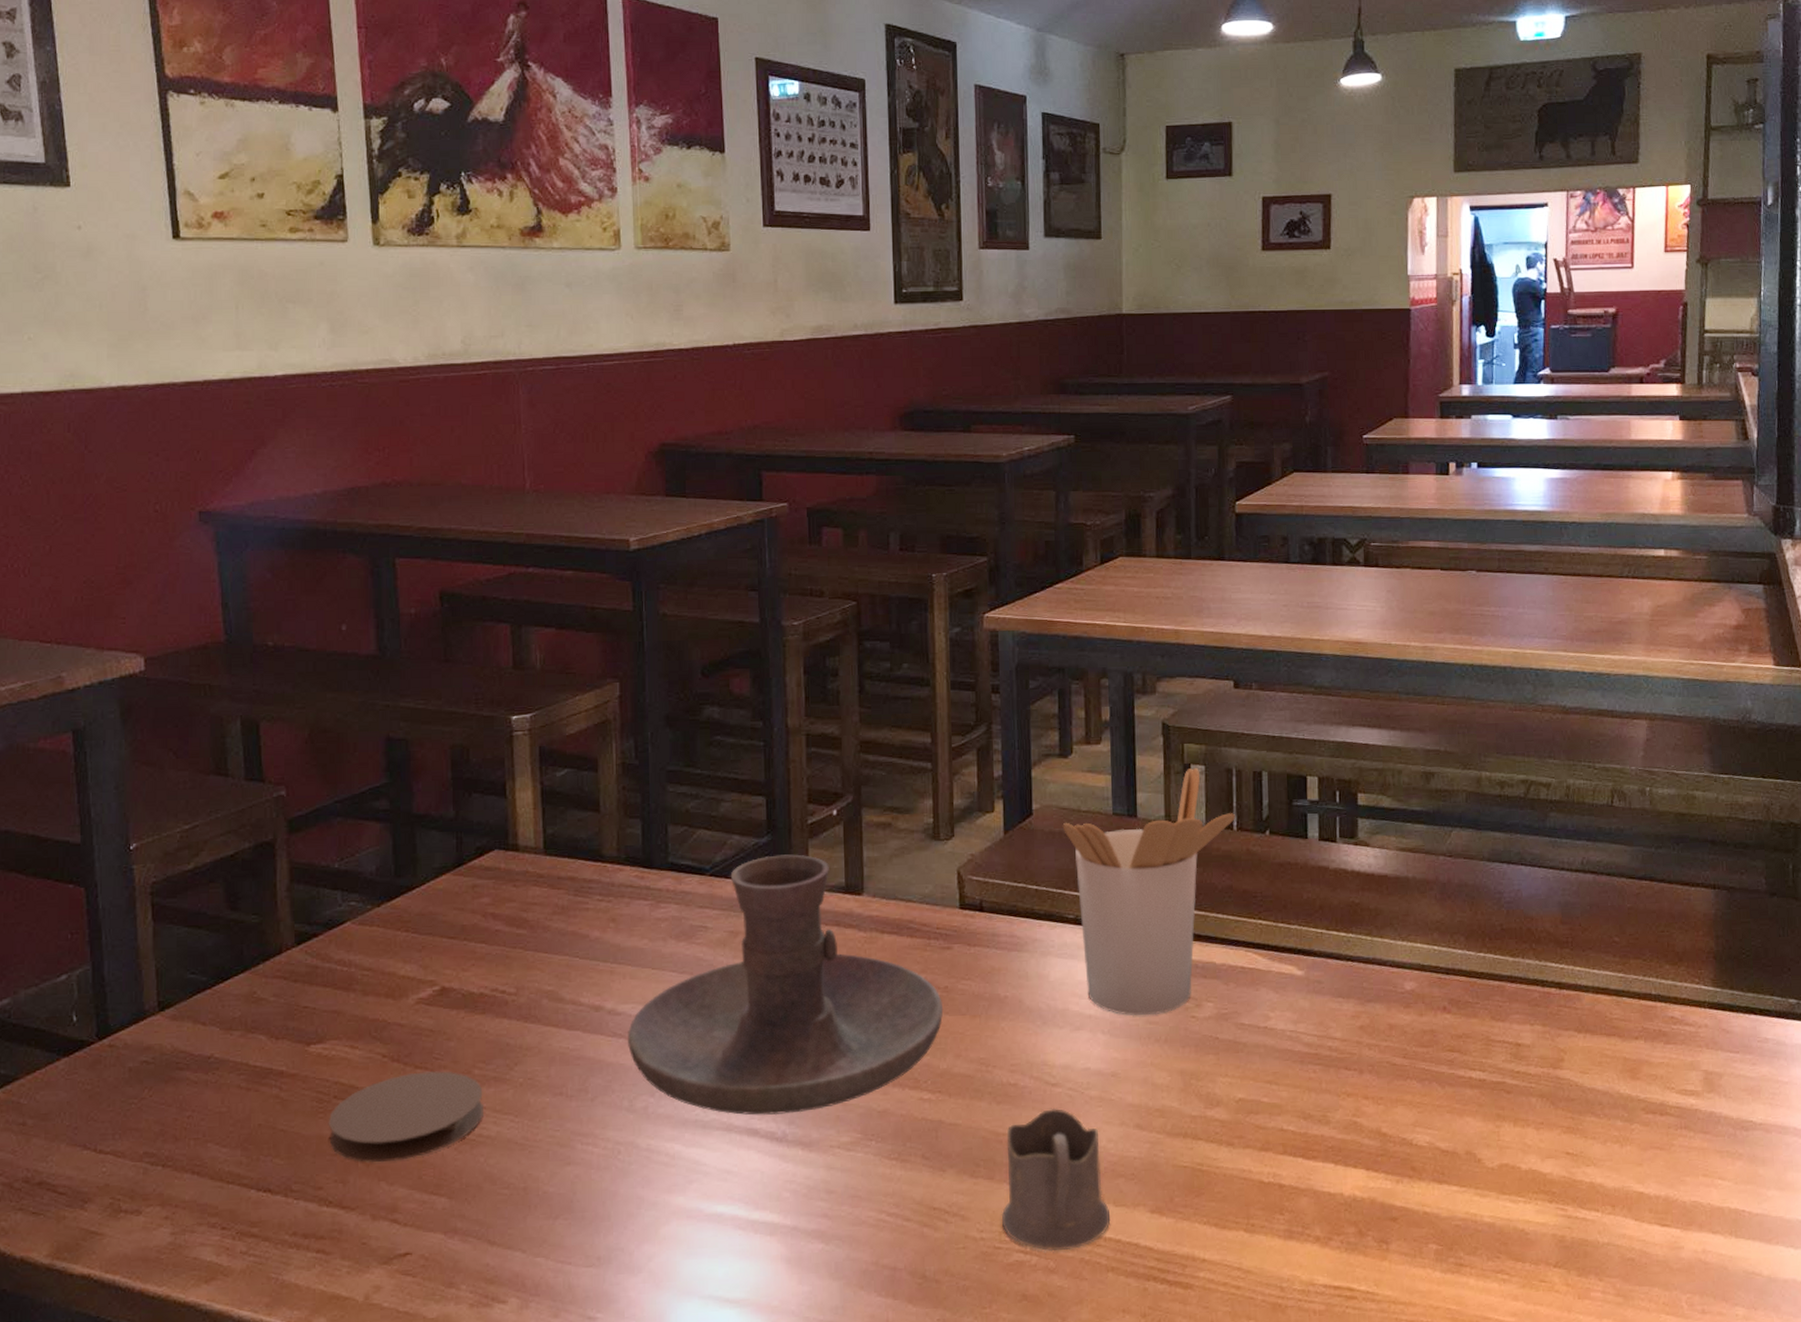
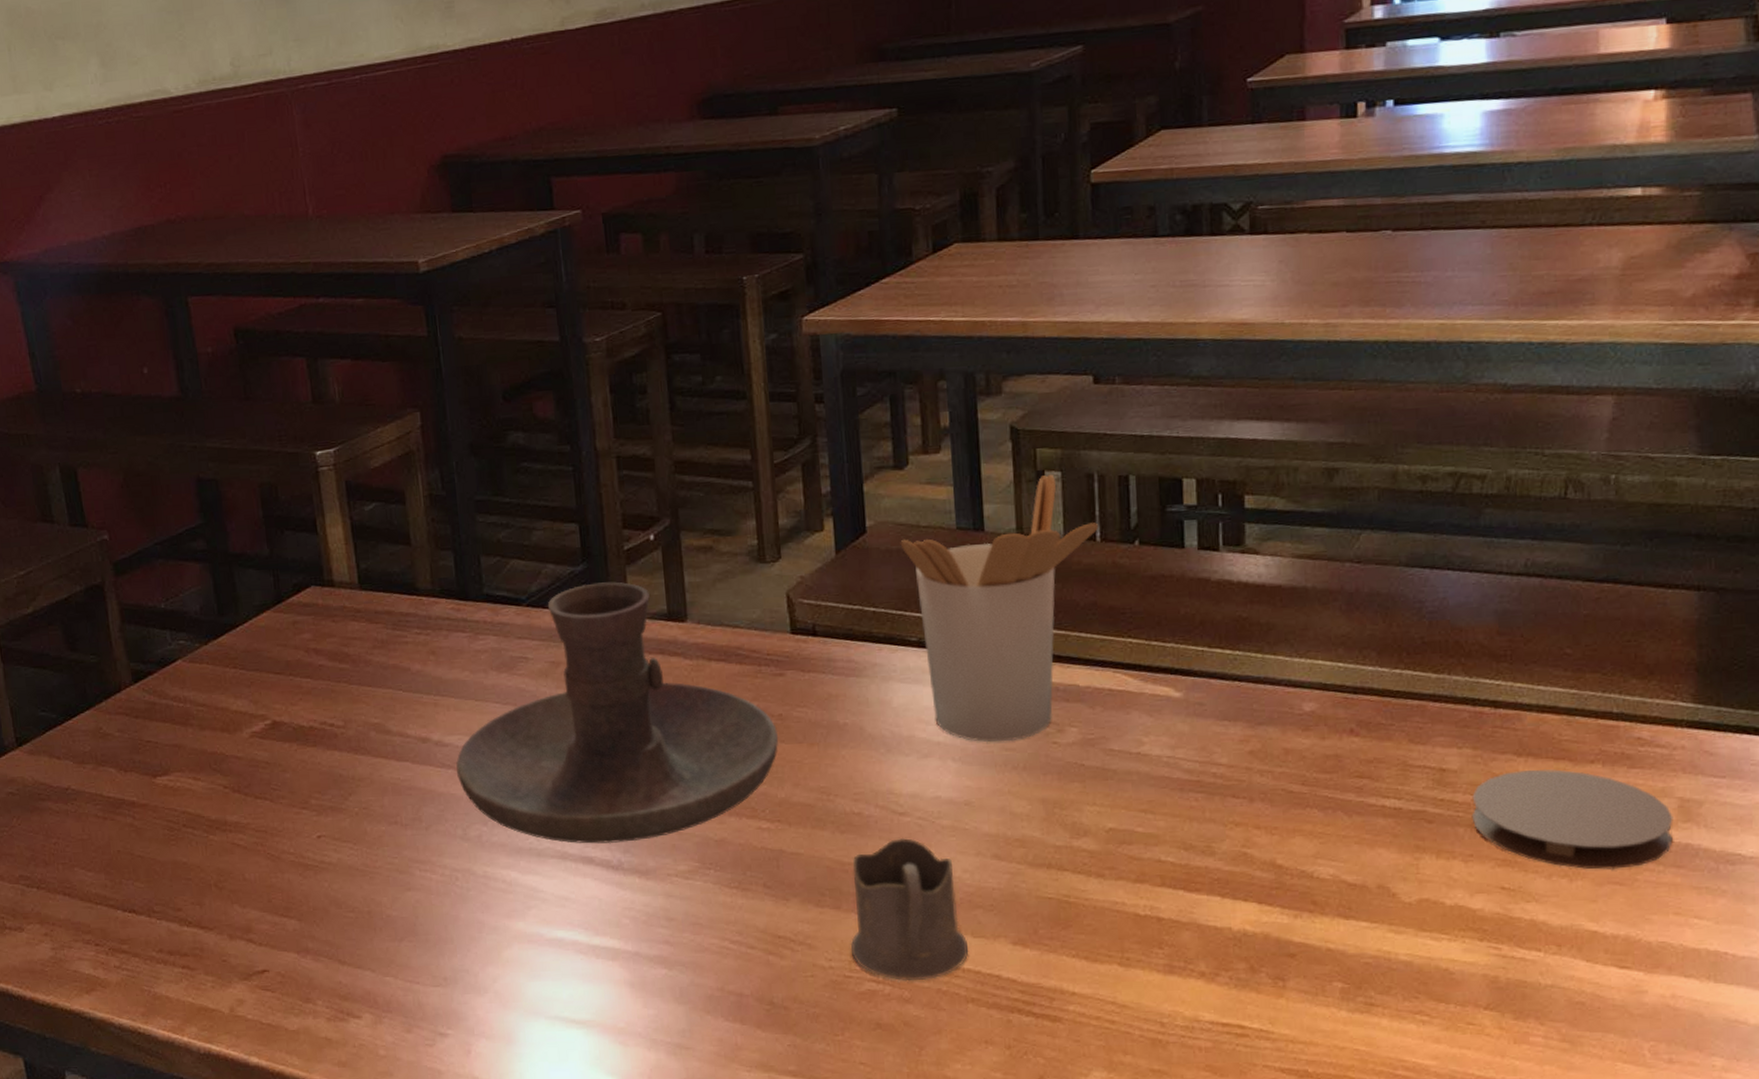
coaster: present [328,1070,483,1163] -> none [180,800,324,887]
coaster: none [1542,1044,1700,1136] -> present [1471,768,1673,870]

